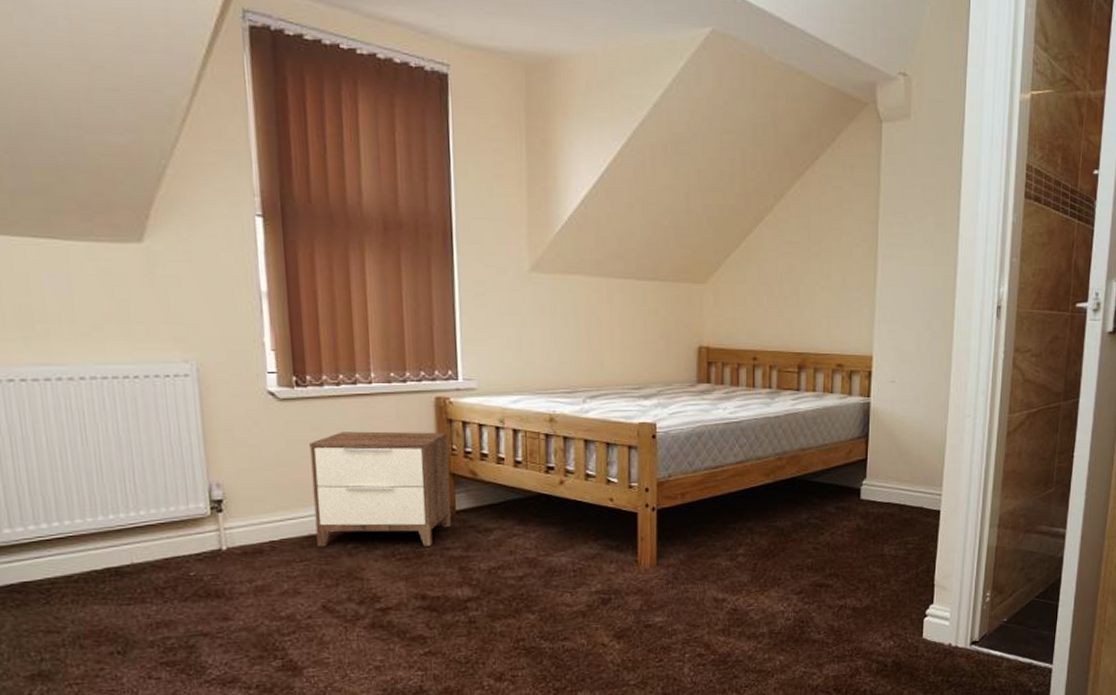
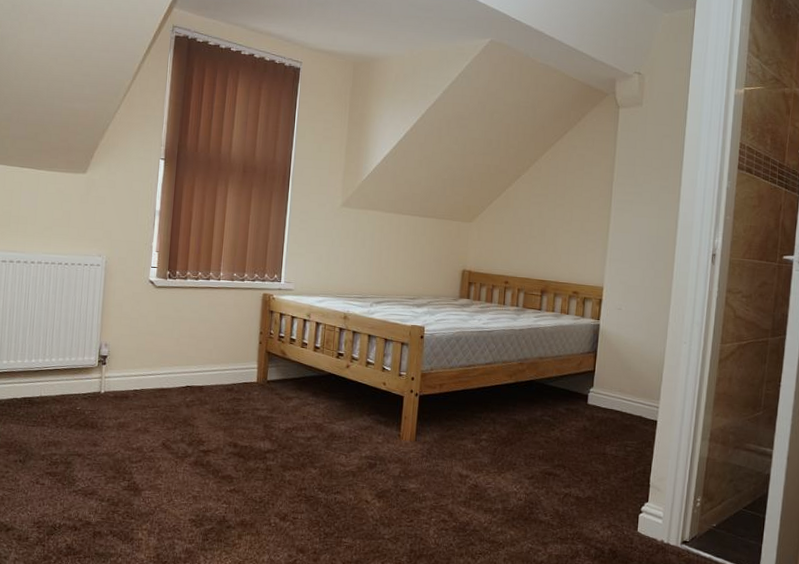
nightstand: present [309,431,452,547] -> none [166,313,268,406]

